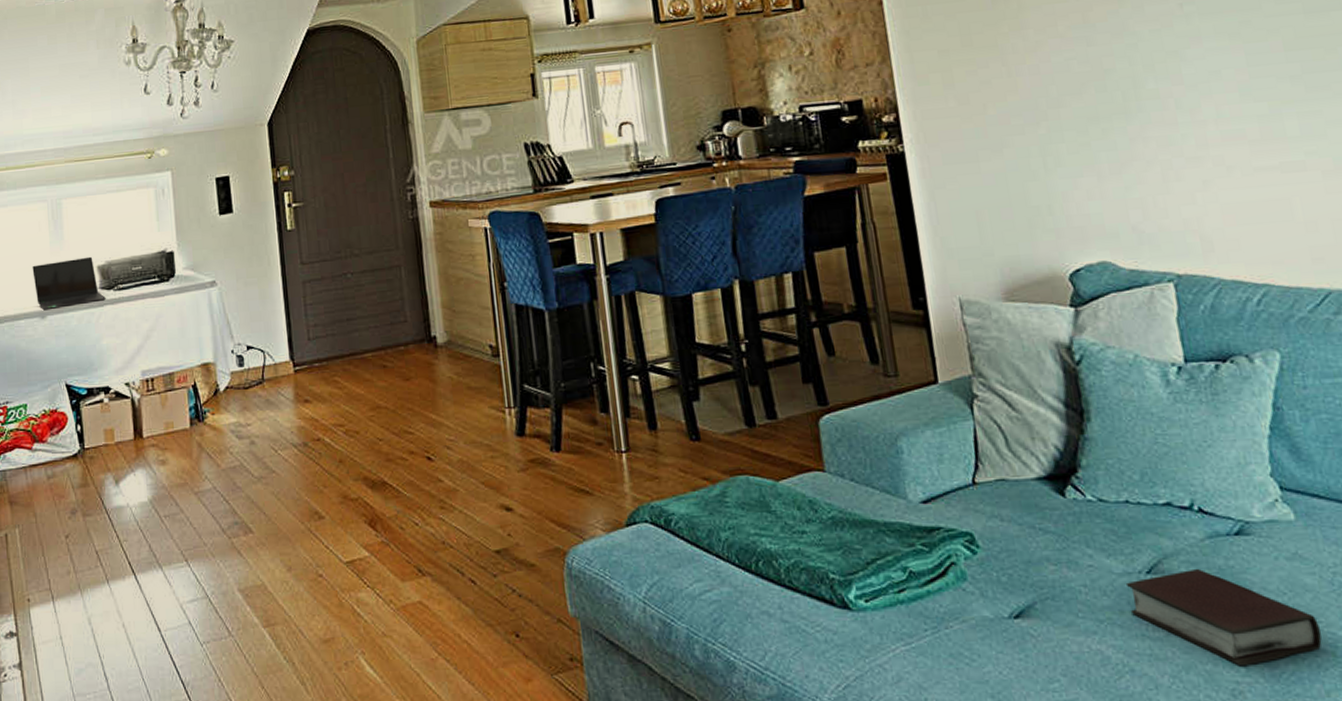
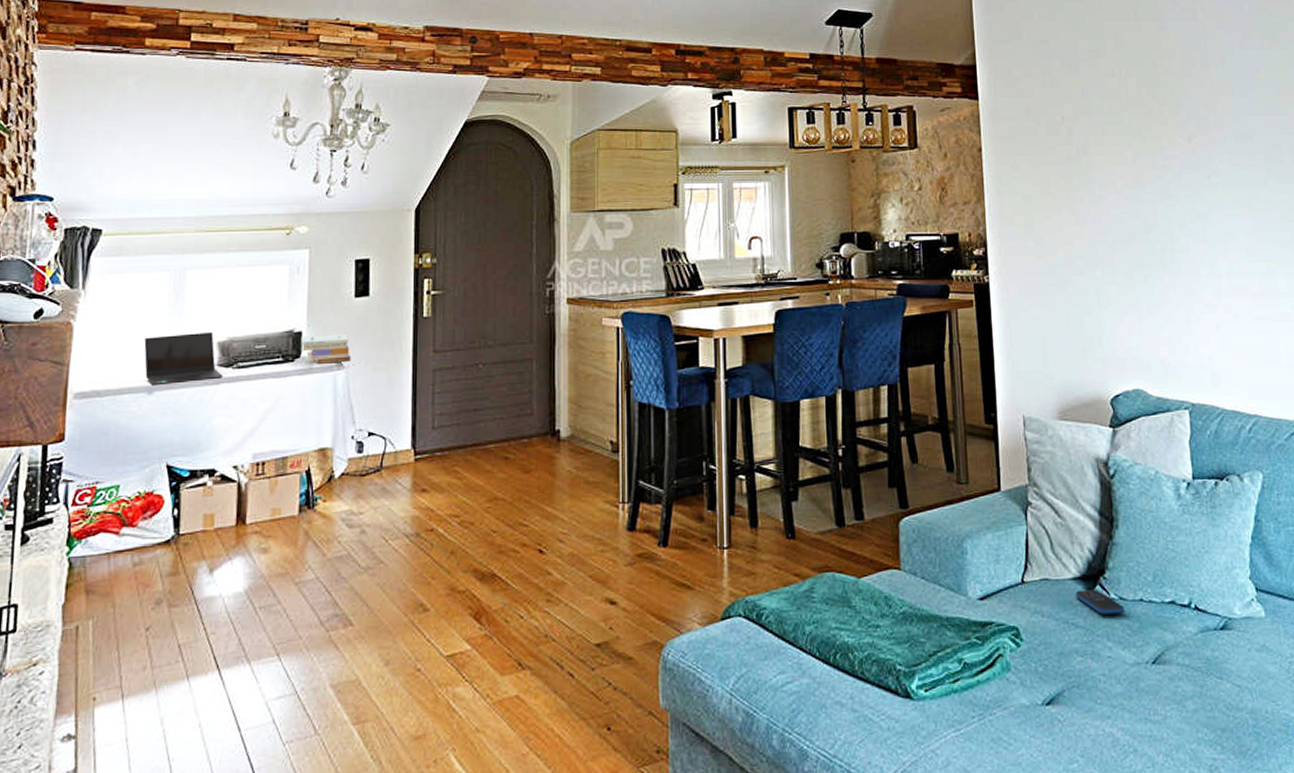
books: none [173,251,223,283] -> present [301,334,351,365]
mobile phone: none [1041,490,1107,520] -> present [1075,589,1125,616]
bible: present [1125,568,1322,667] -> none [1135,659,1279,745]

